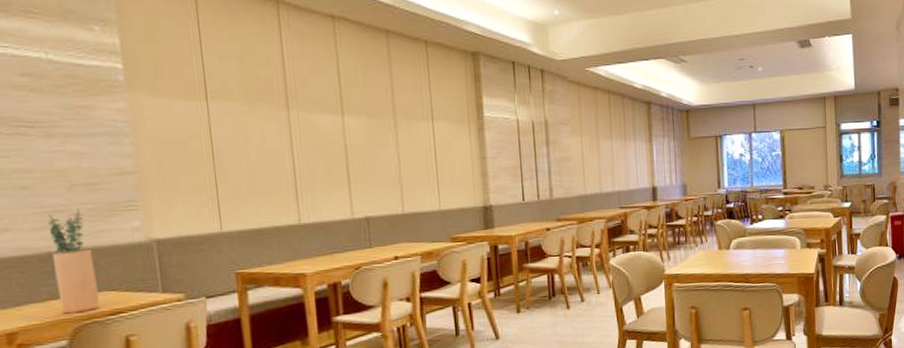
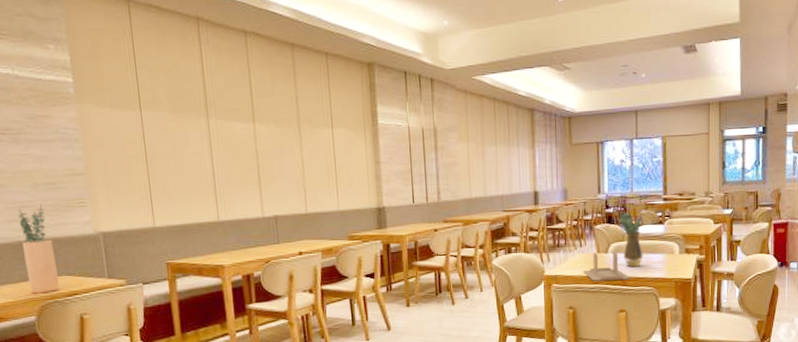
napkin holder: none [704,248,753,279] -> present [582,252,631,281]
vase: none [738,204,765,264] -> present [618,210,643,267]

